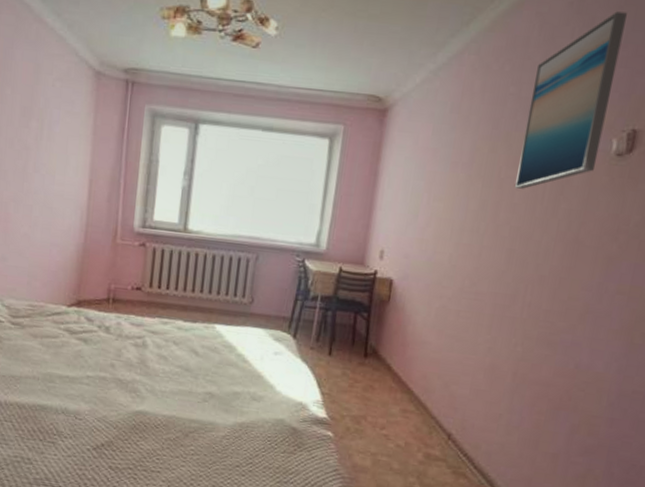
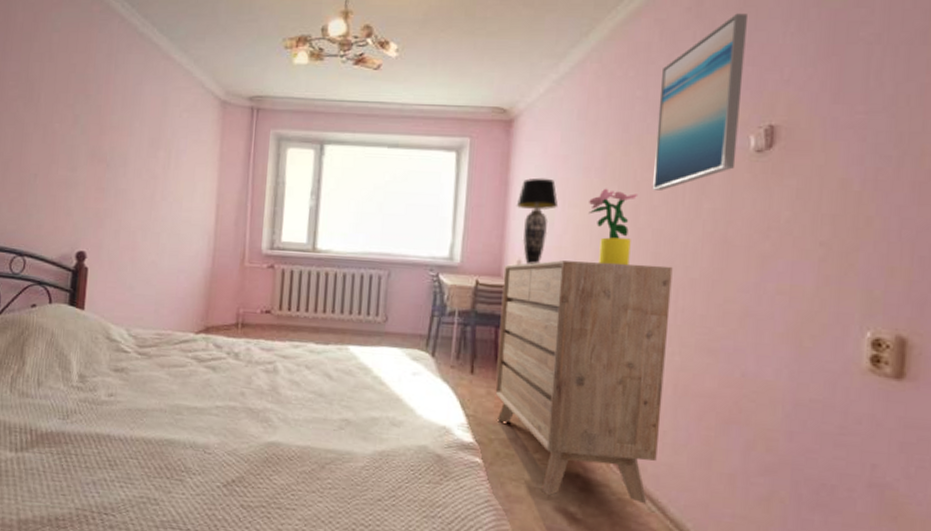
dresser: none [350,252,525,477] -> present [495,260,673,504]
table lamp: none [383,169,424,255] -> present [516,177,558,265]
potted plant: none [451,183,501,260] -> present [588,188,639,266]

